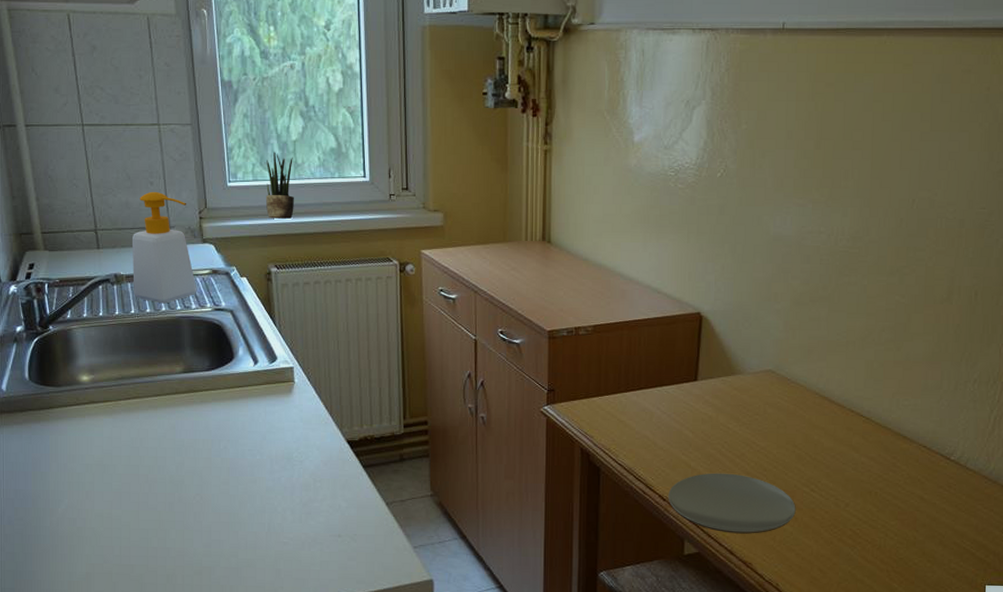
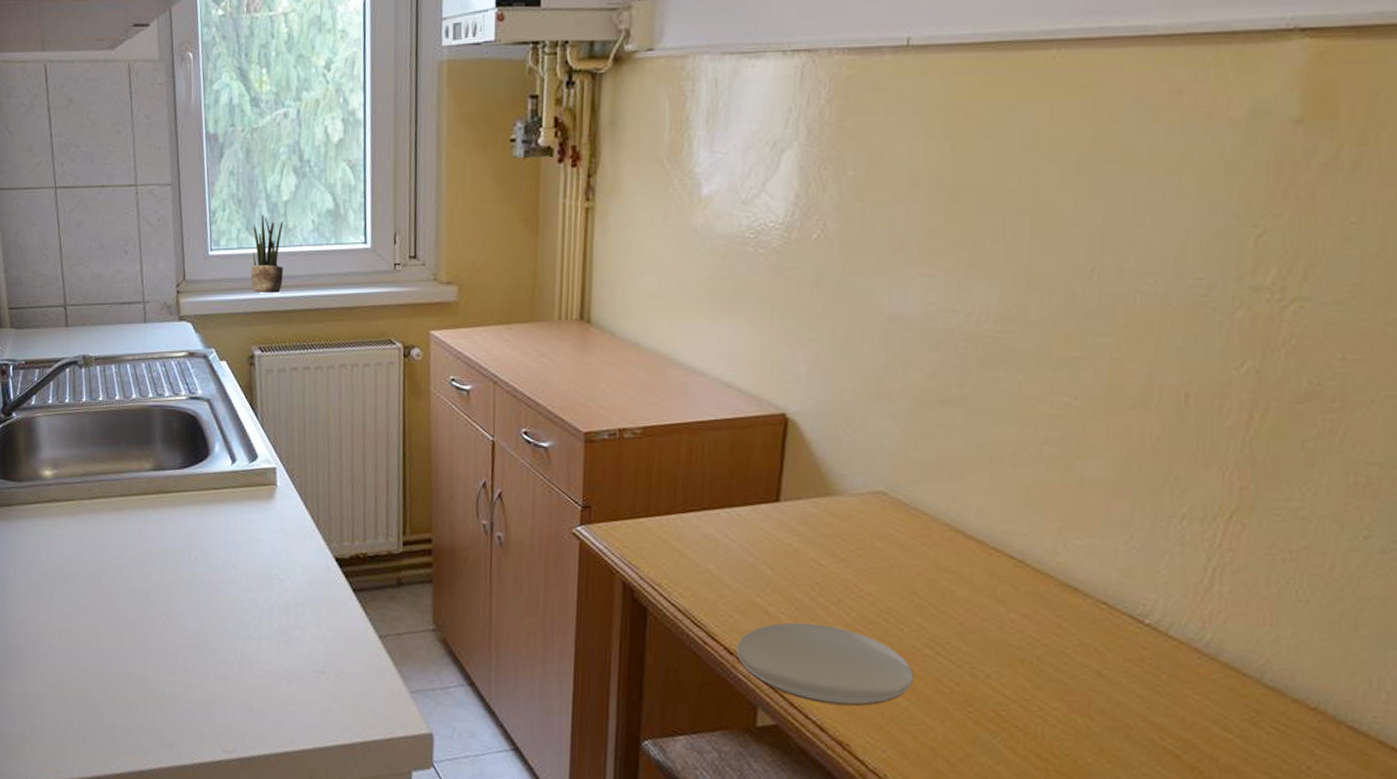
soap bottle: present [133,191,197,304] -> none [102,261,172,390]

